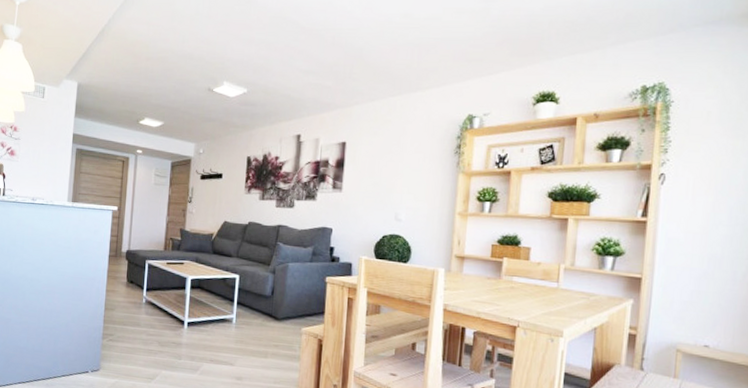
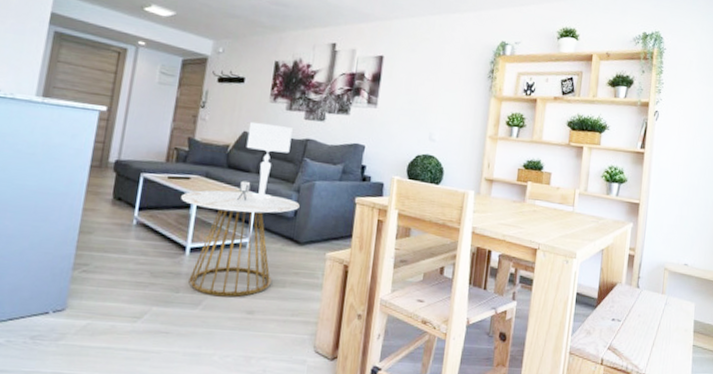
side table: none [178,264,276,365] -> present [181,180,300,297]
table lamp: none [227,212,266,280] -> present [246,121,293,199]

